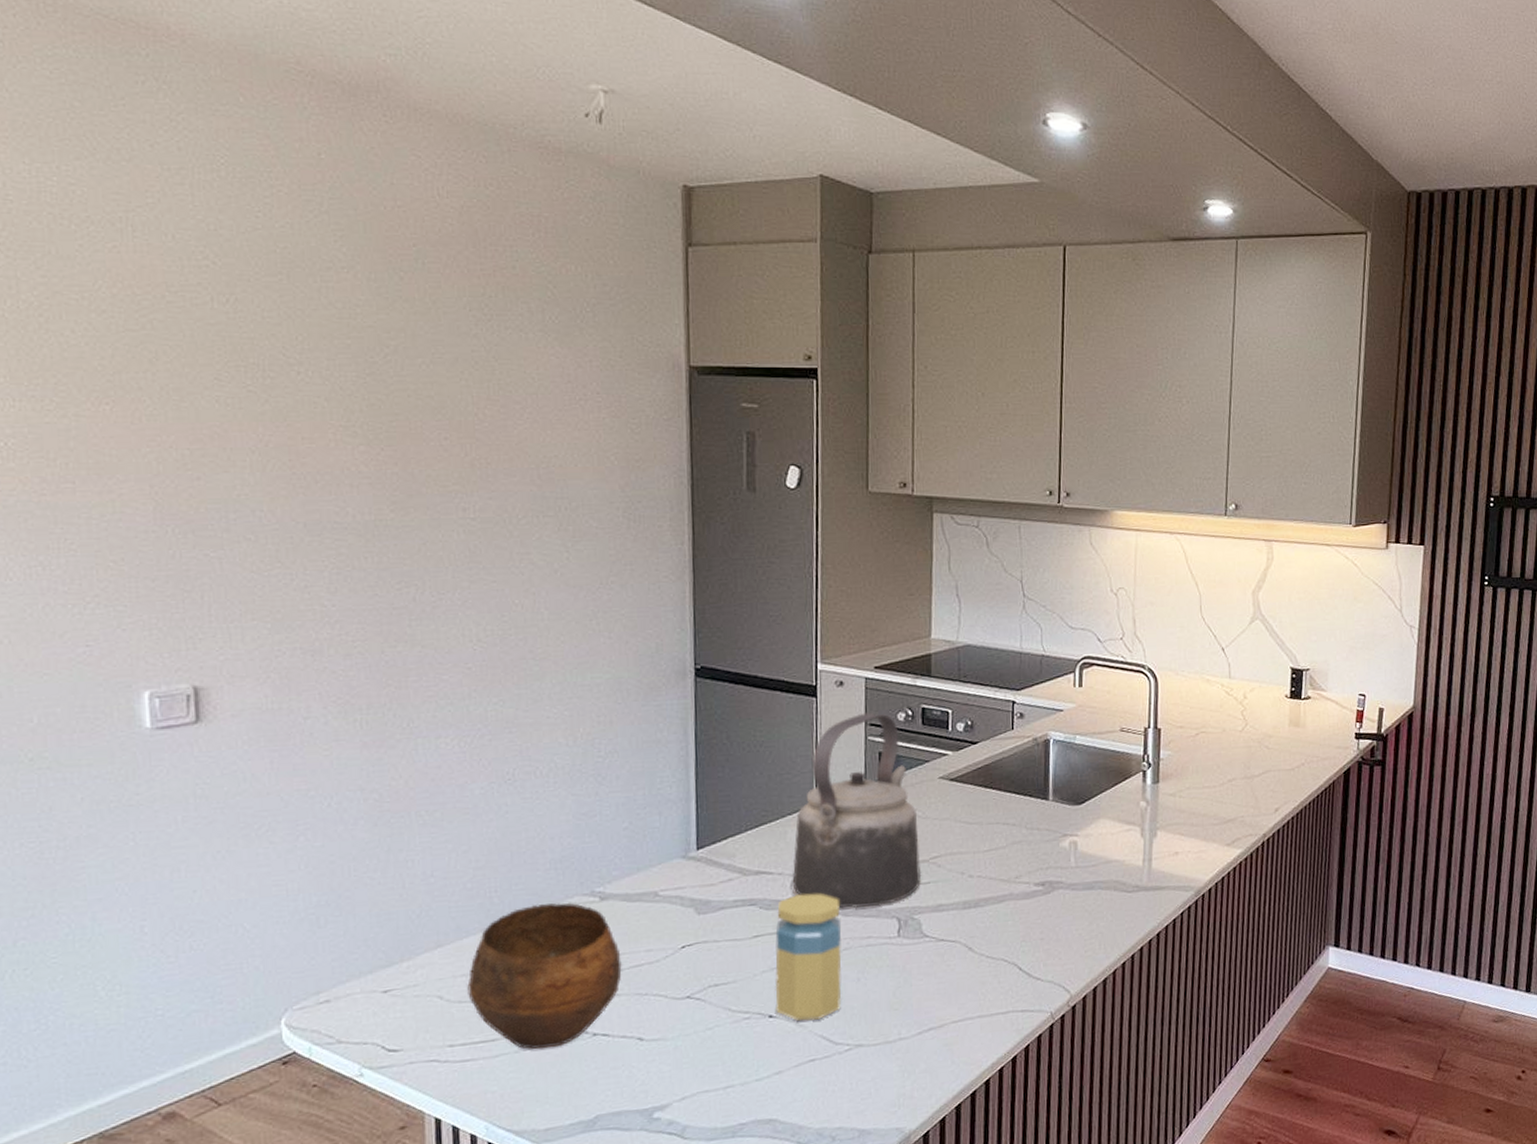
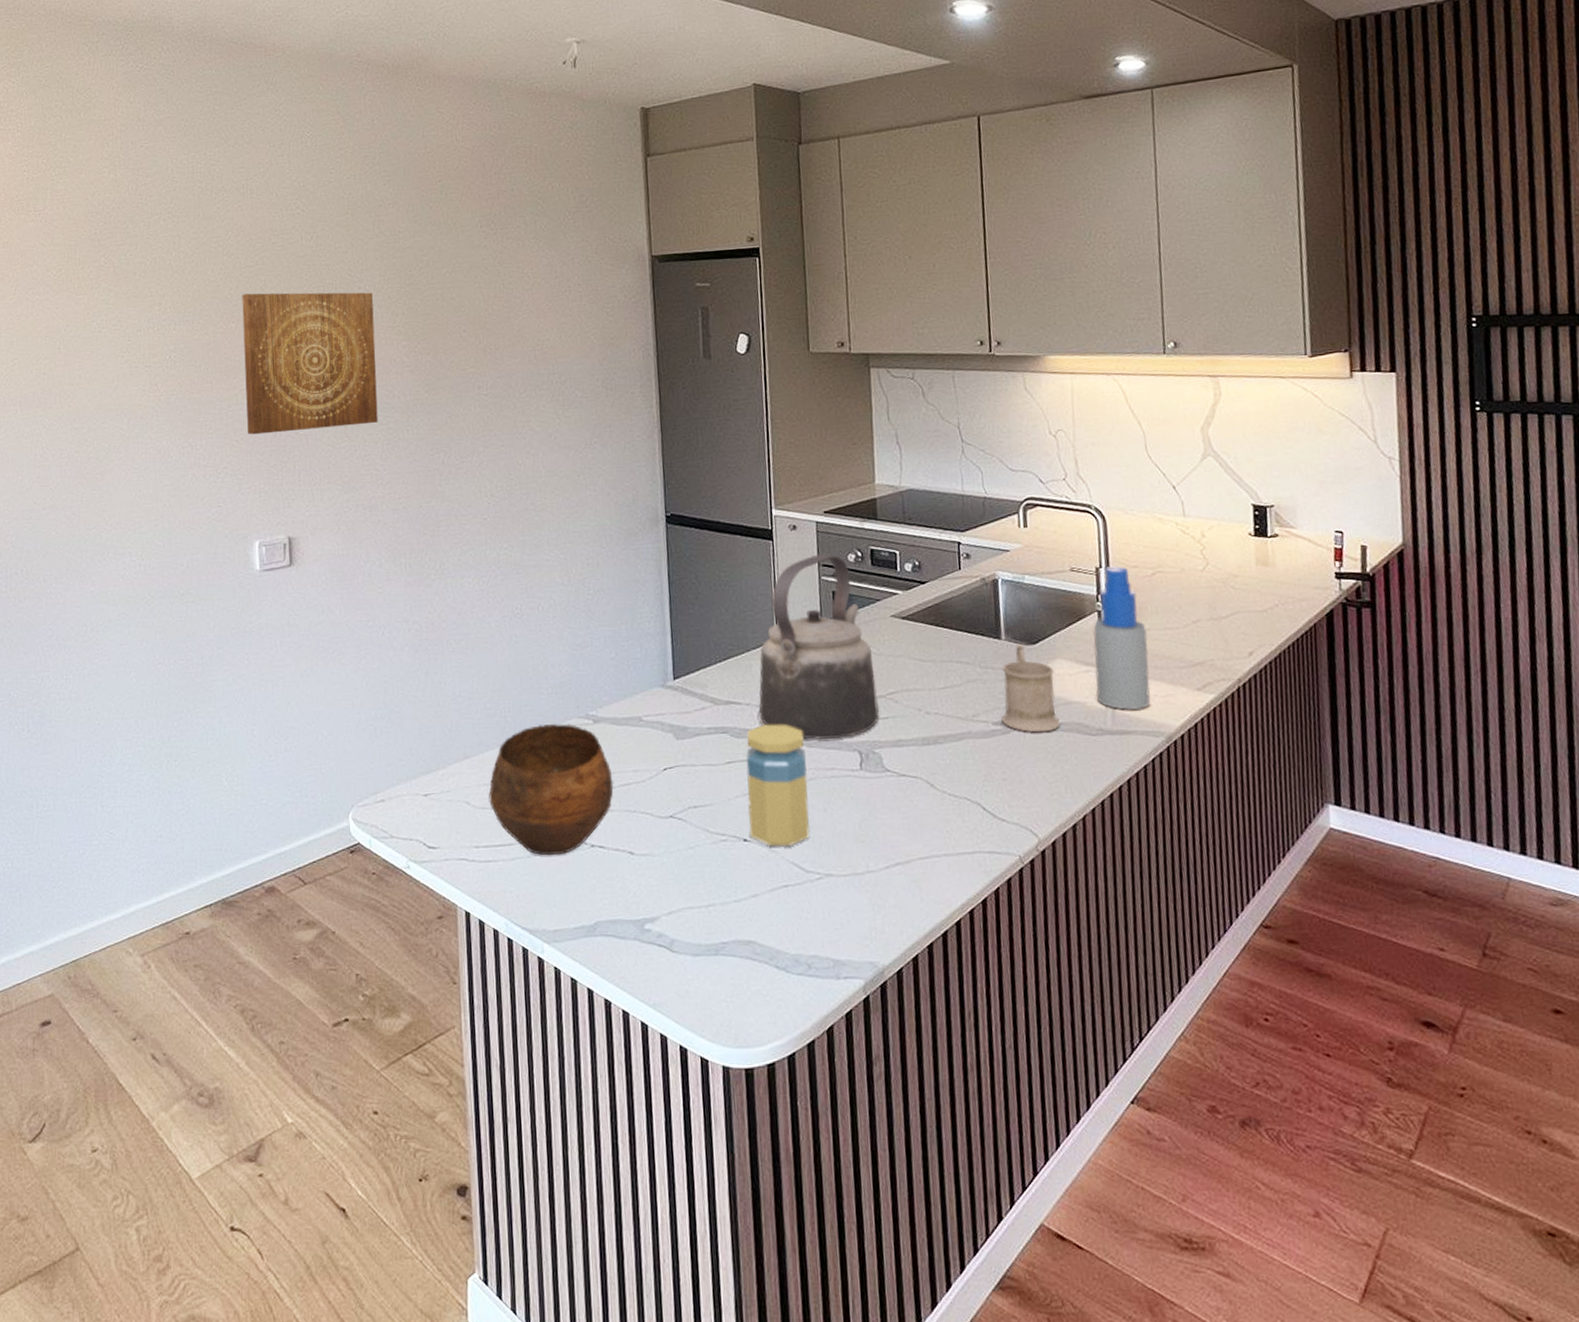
wall art: none [120,367,325,555] -> present [242,292,378,435]
mug: none [1043,803,1099,892] -> present [1001,643,1060,733]
spray bottle: none [1135,726,1187,867] -> present [1093,566,1151,711]

